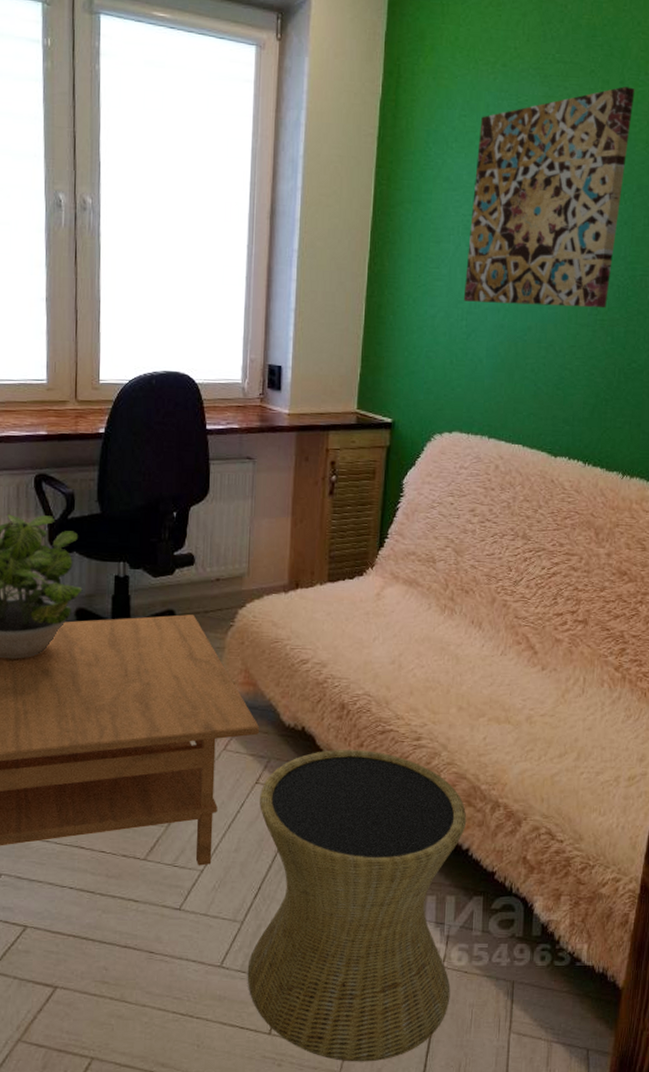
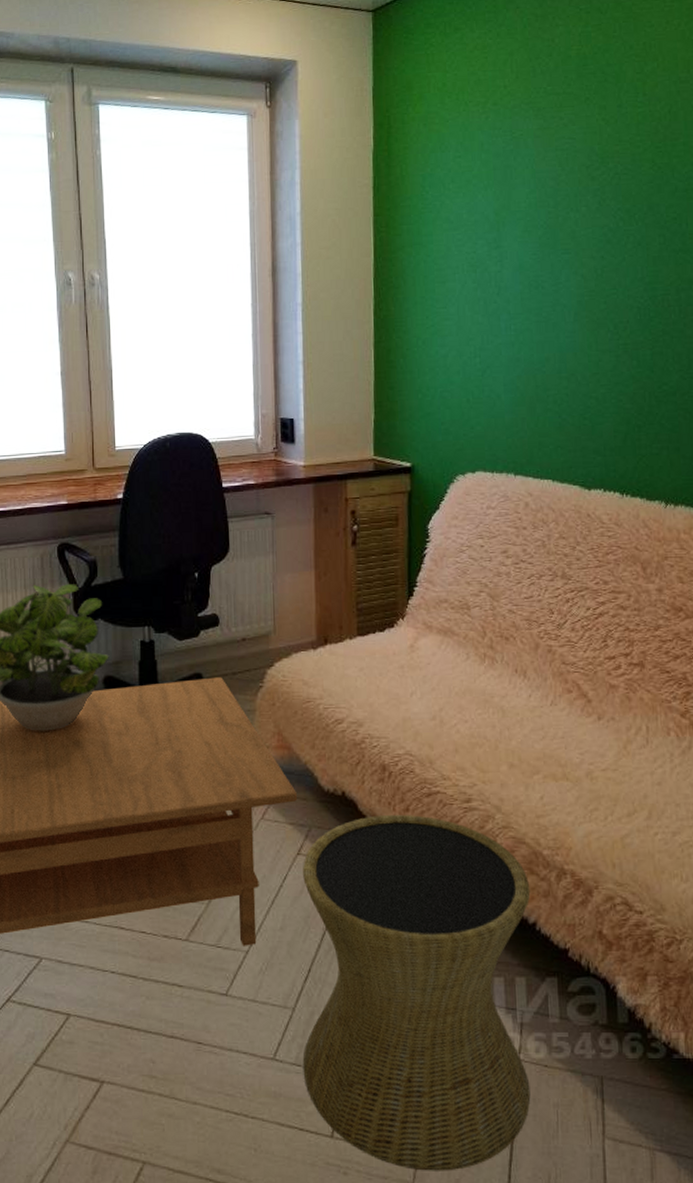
wall art: present [463,86,635,309] -> none [474,109,635,338]

